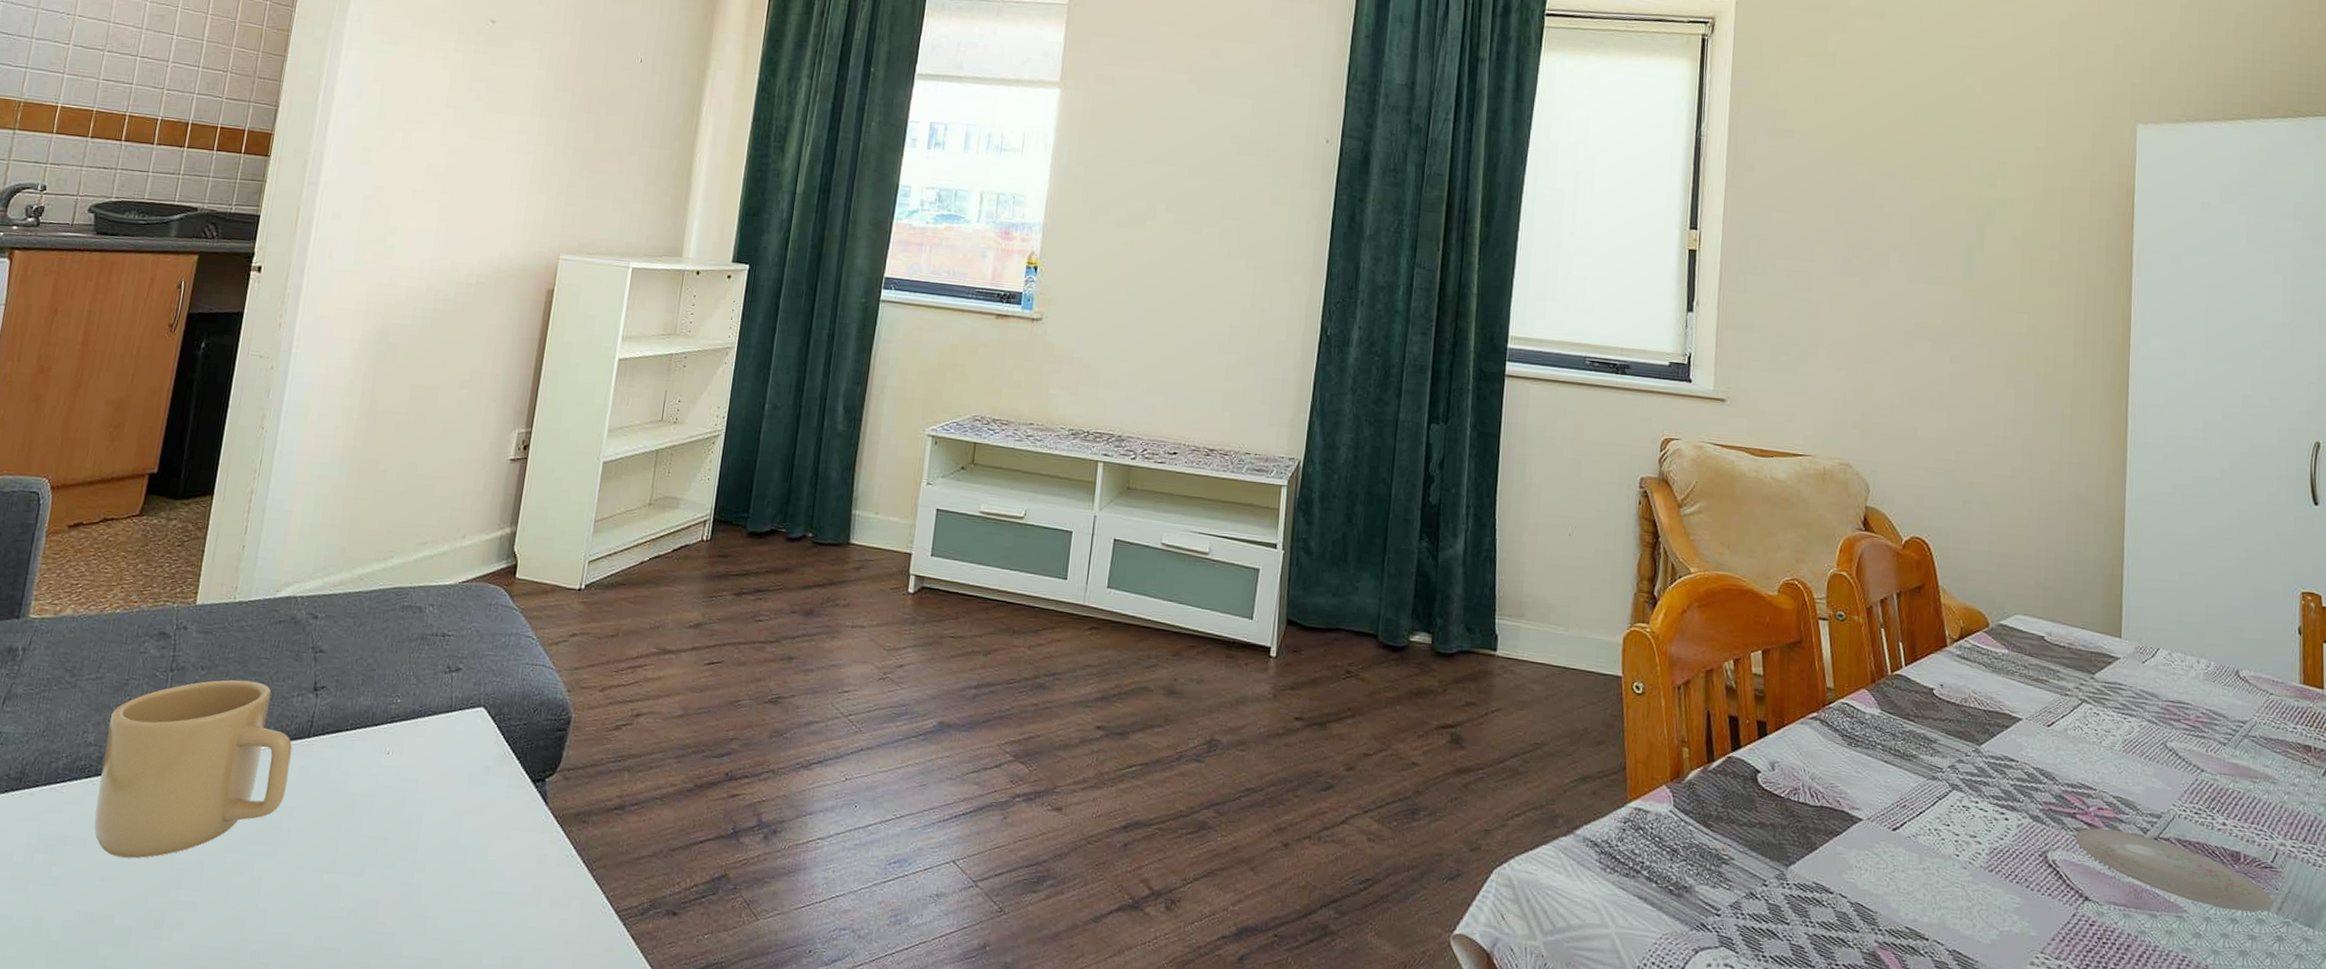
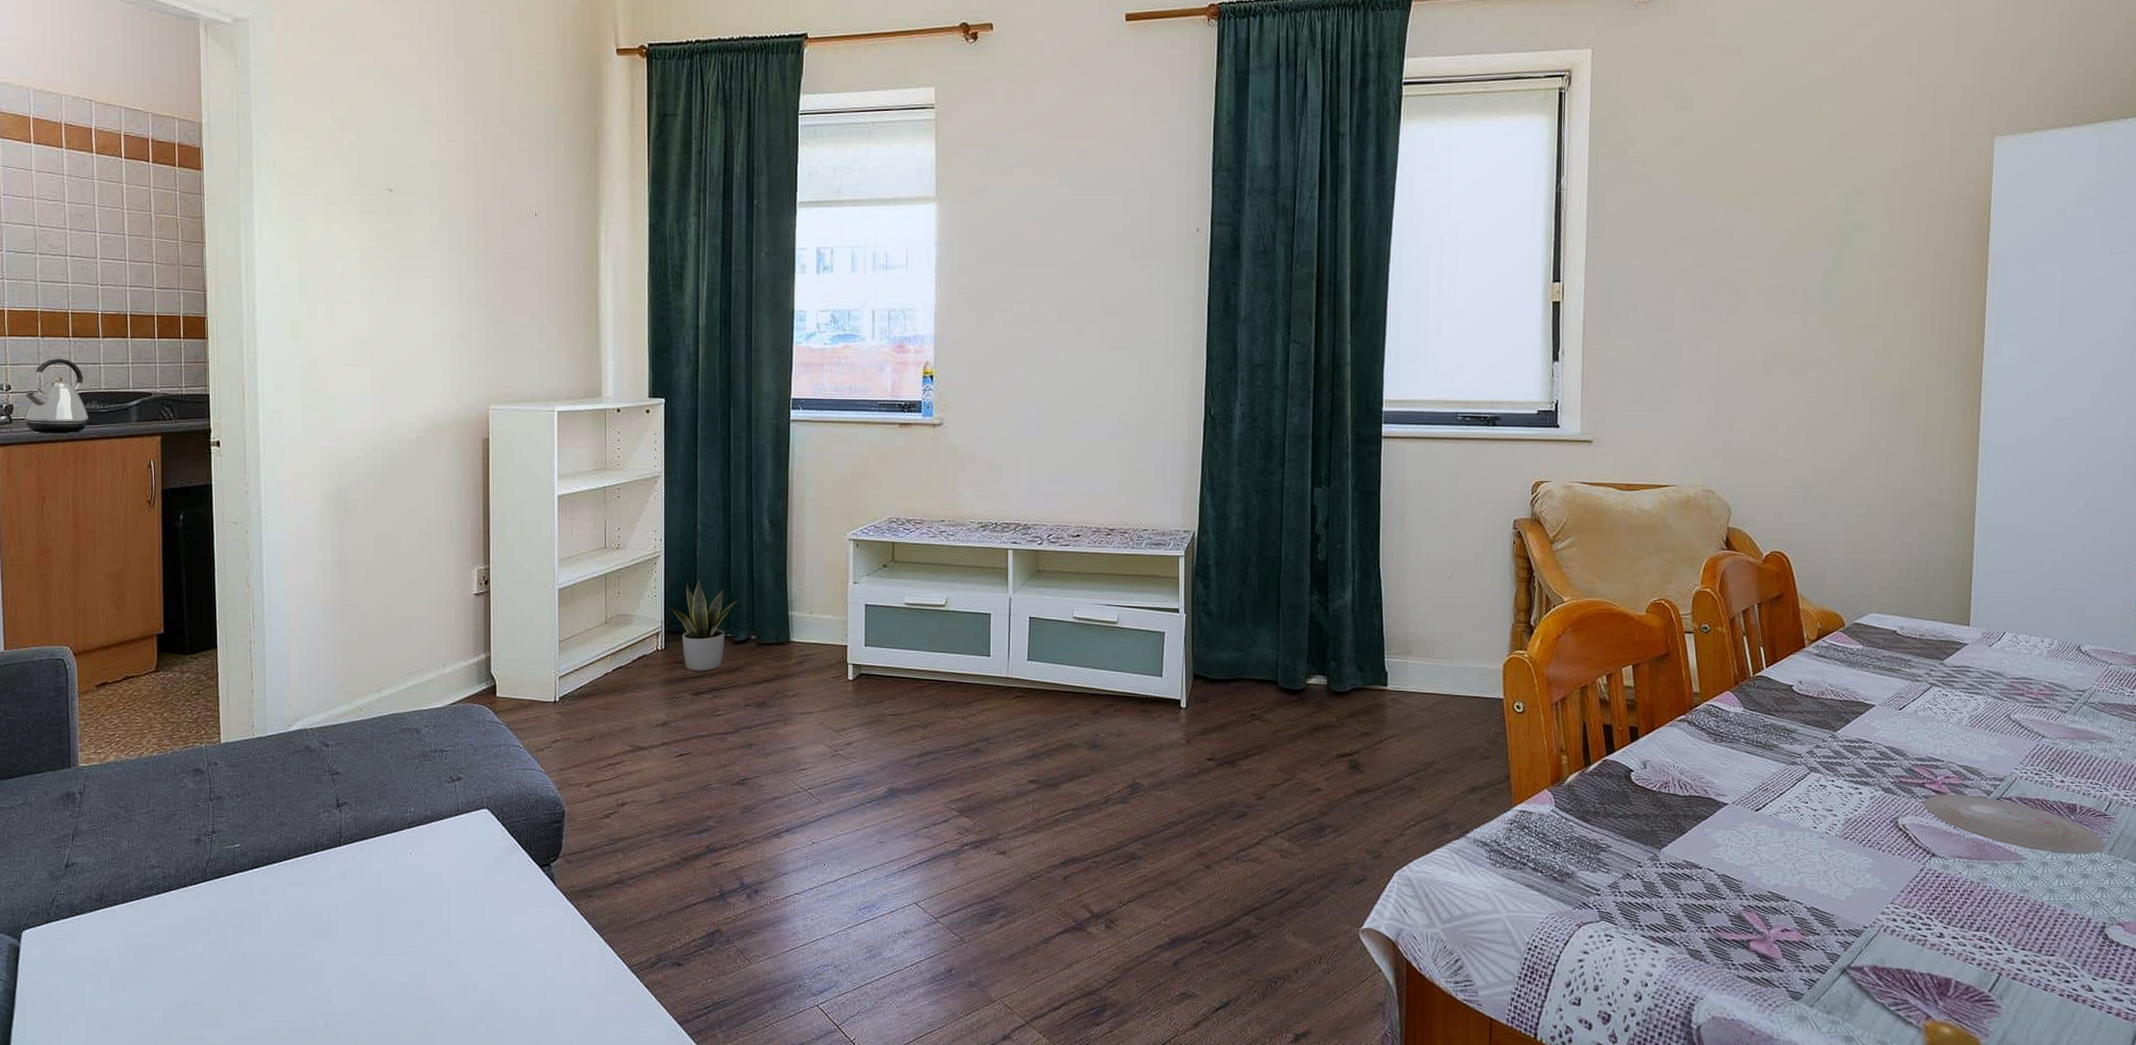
kettle: none [53,161,128,243] -> present [24,358,90,432]
mug: present [94,679,293,859] -> none [166,803,329,956]
potted plant: none [722,464,800,570] -> present [669,578,739,672]

